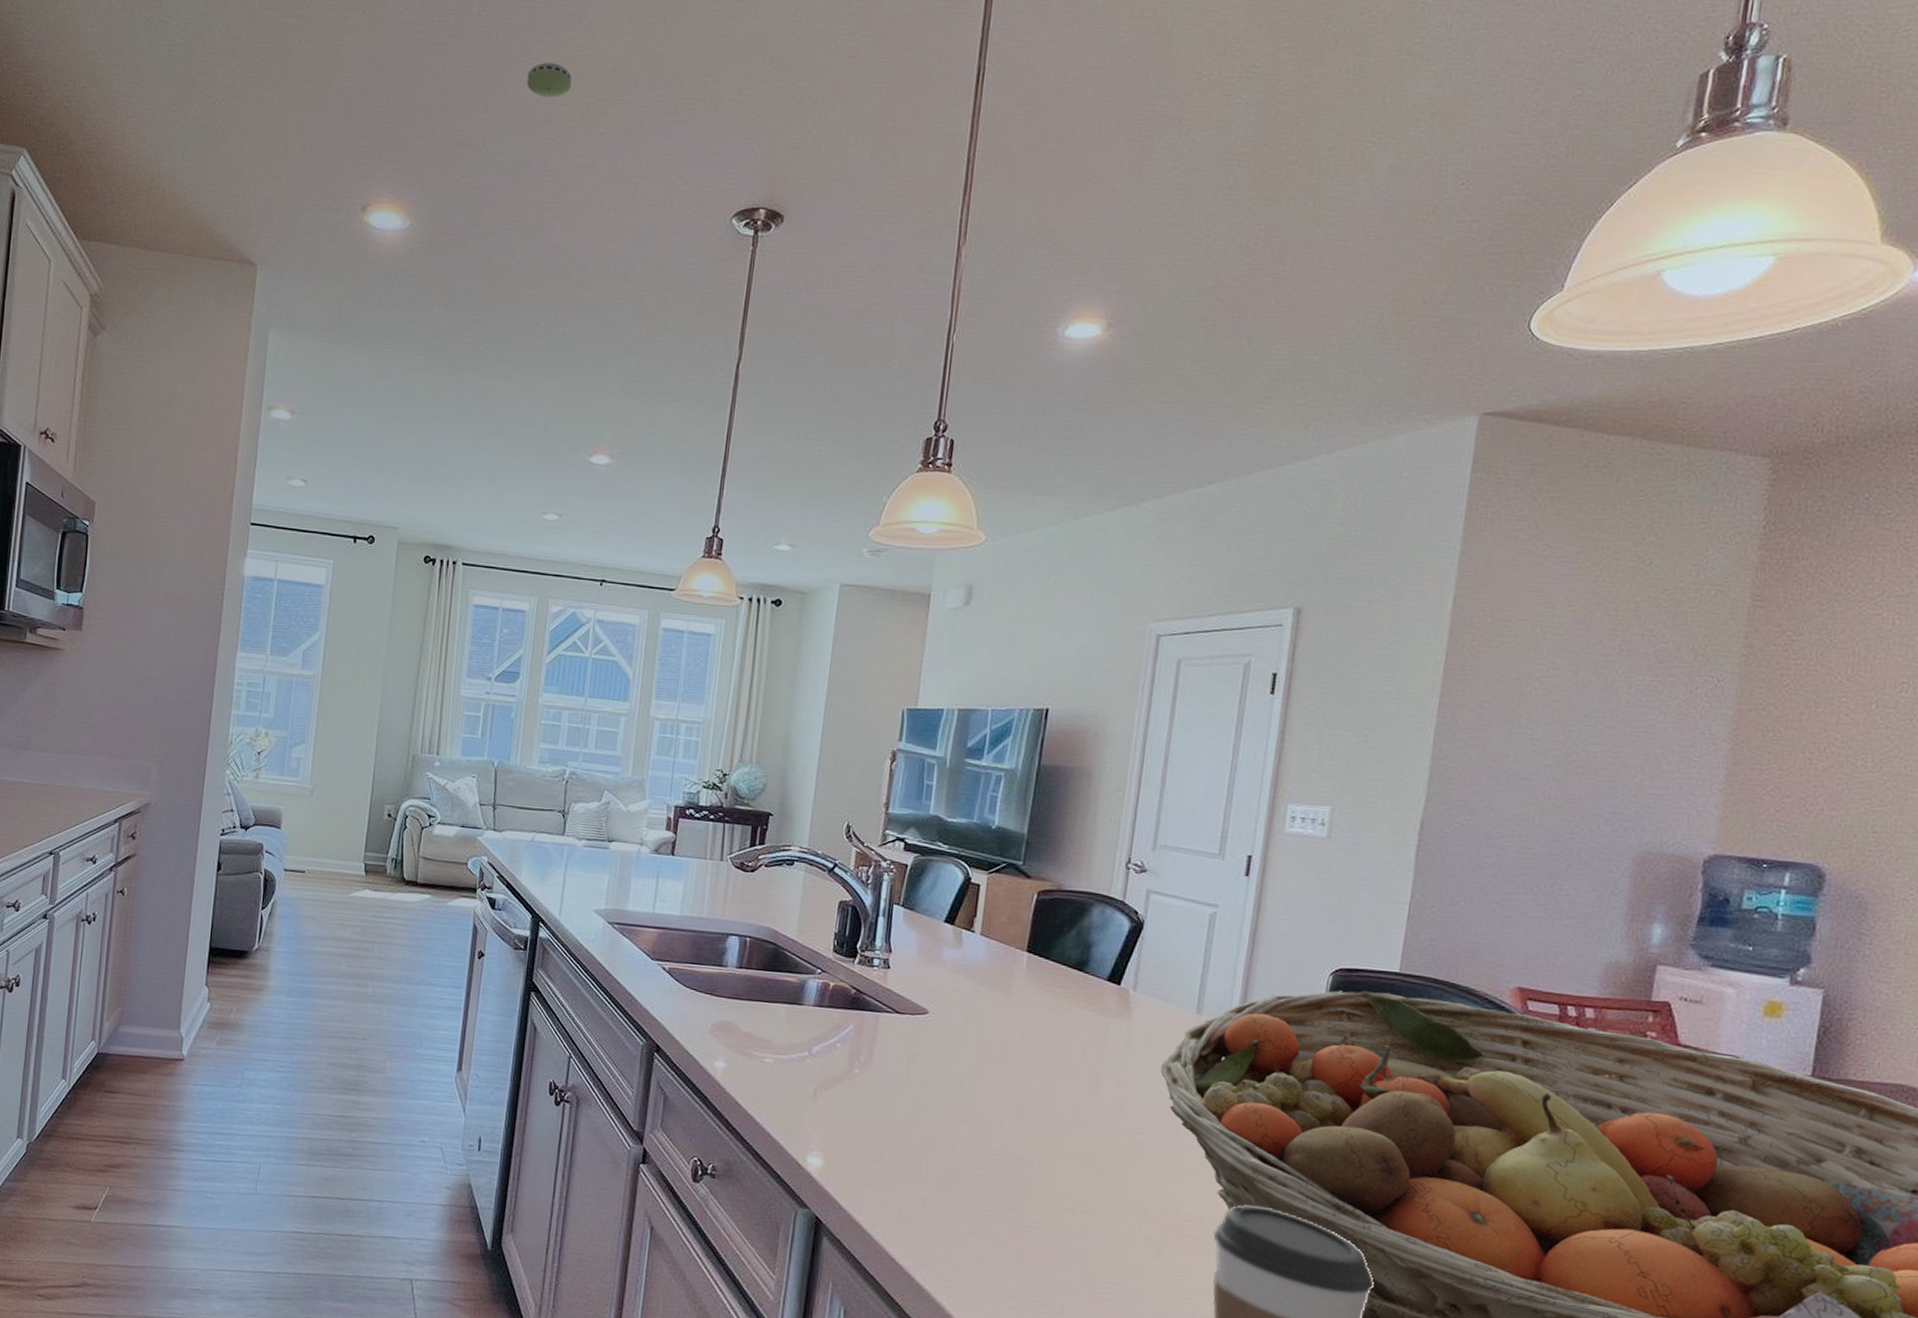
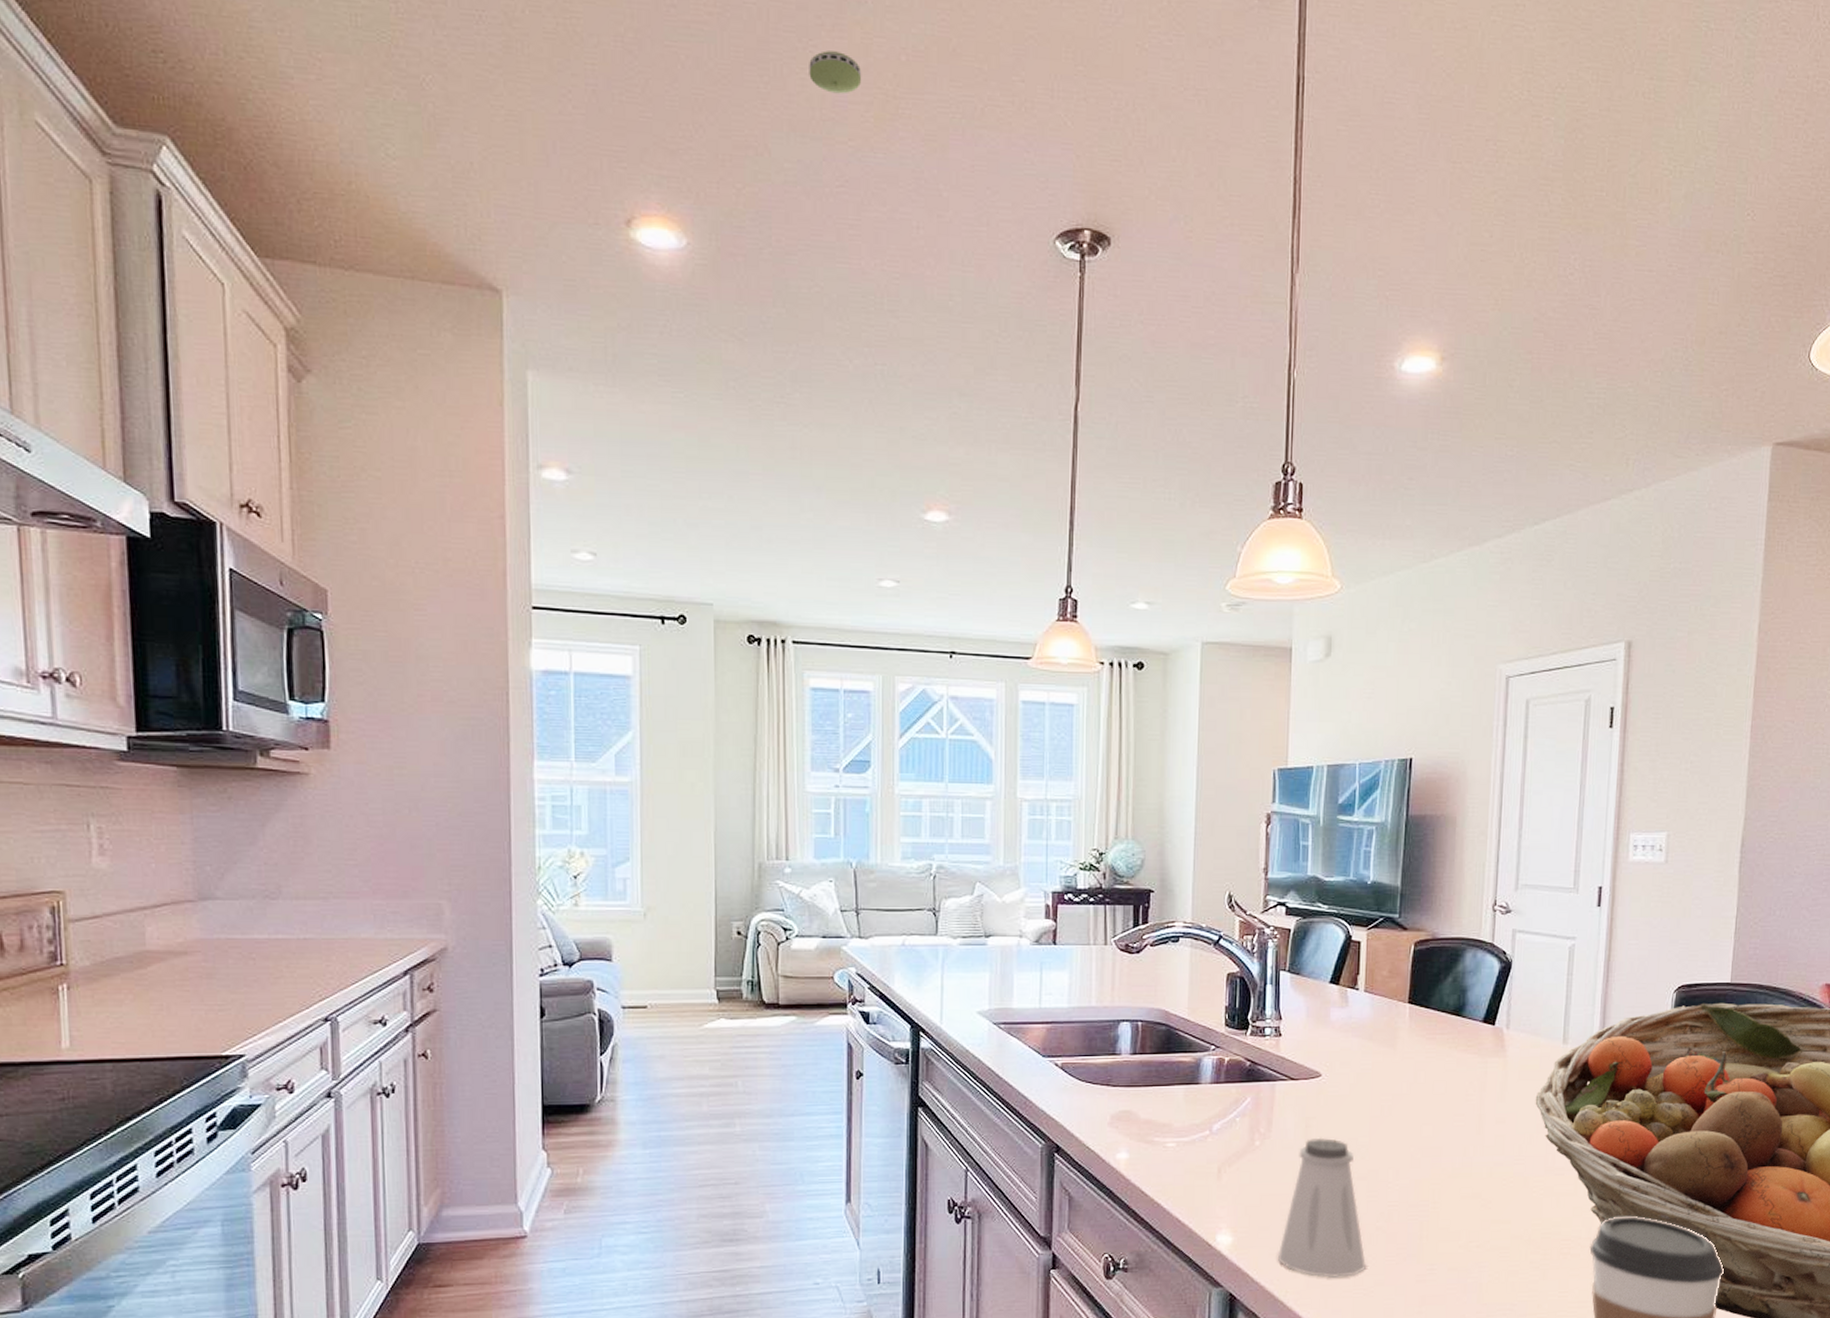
saltshaker: none [868,1074,962,1221] -> present [1277,1137,1367,1278]

